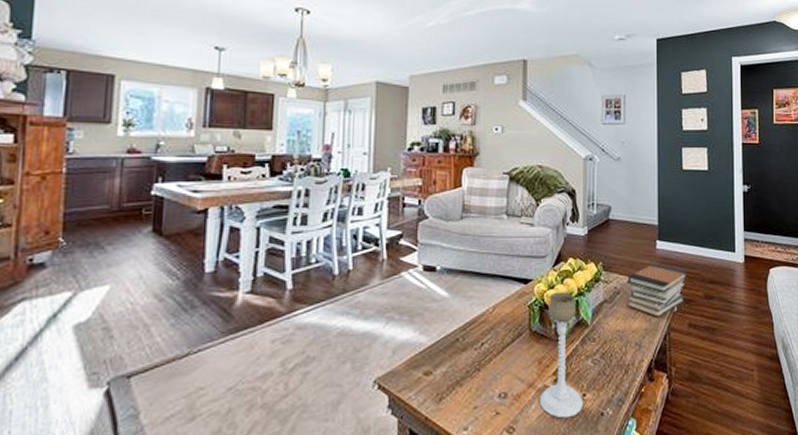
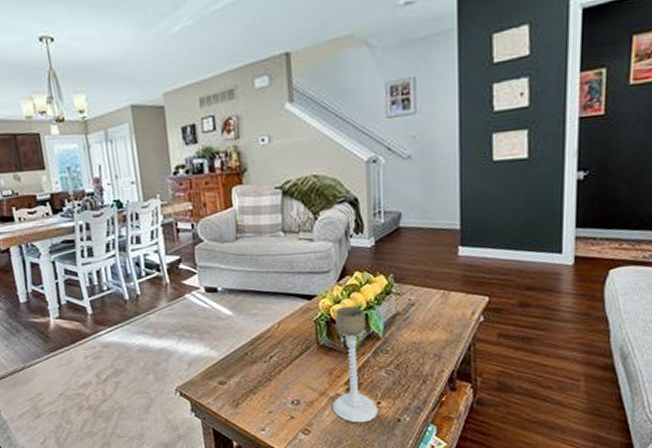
book stack: present [626,263,687,317] -> none [422,271,497,328]

